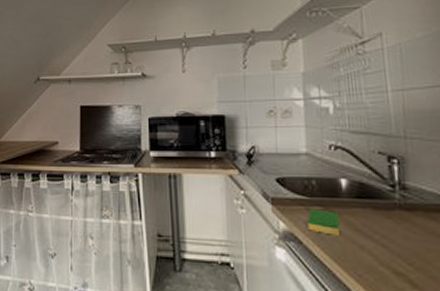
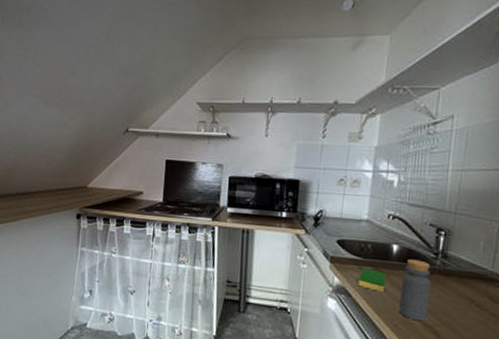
bottle: none [358,194,397,269] -> present [398,259,431,322]

